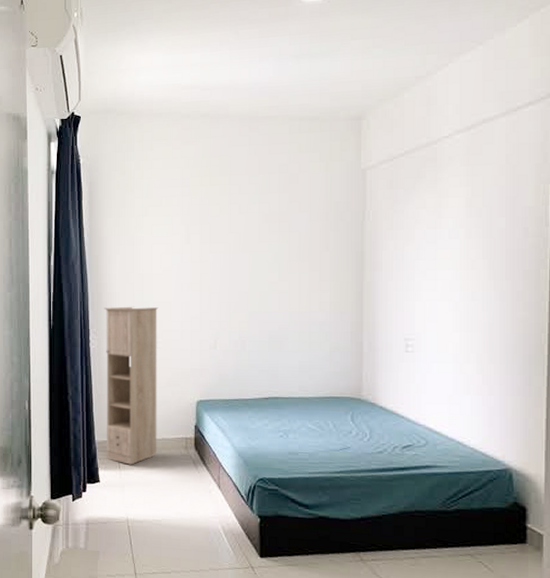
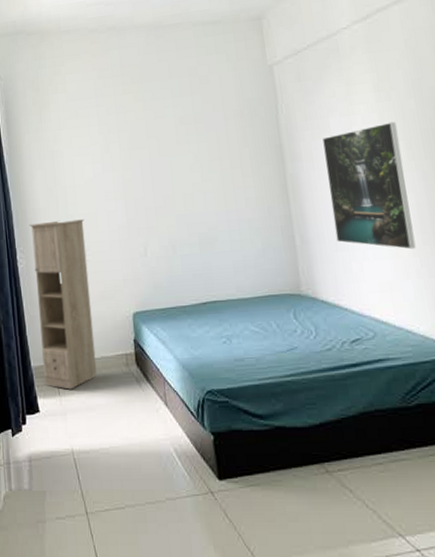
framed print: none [404,239,482,367] -> present [322,121,416,250]

